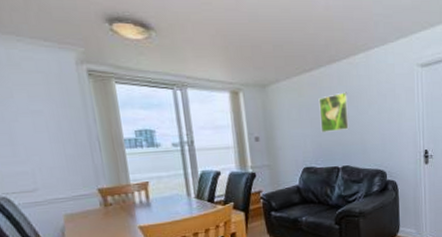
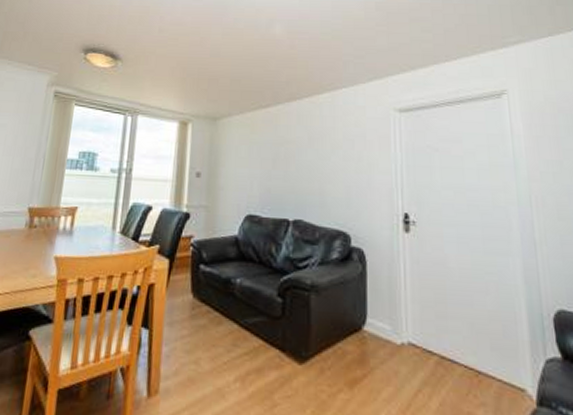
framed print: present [318,92,350,133] -> none [271,132,308,177]

